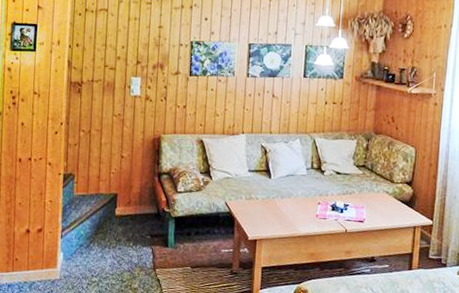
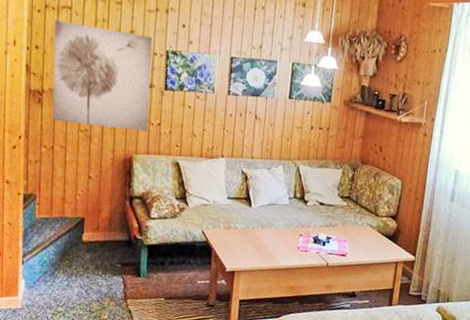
wall art: none [90,21,178,114] -> present [52,20,152,132]

